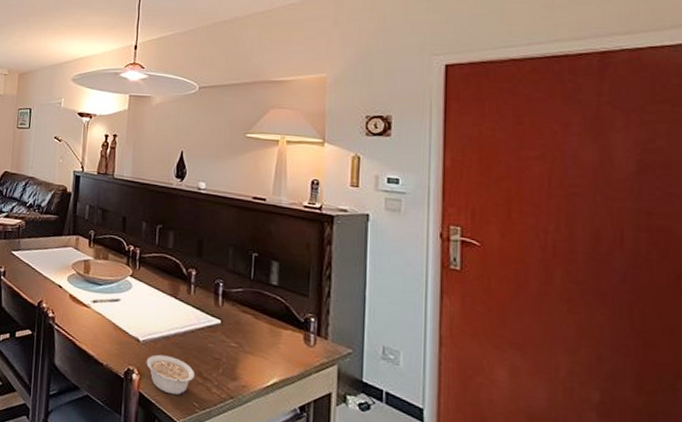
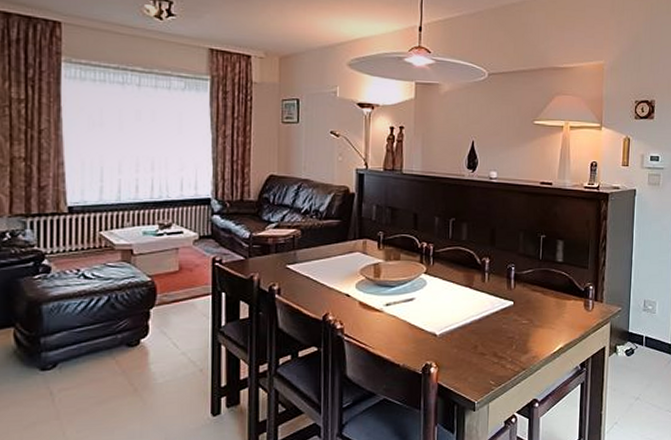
legume: present [146,354,195,395] -> none [444,344,491,379]

